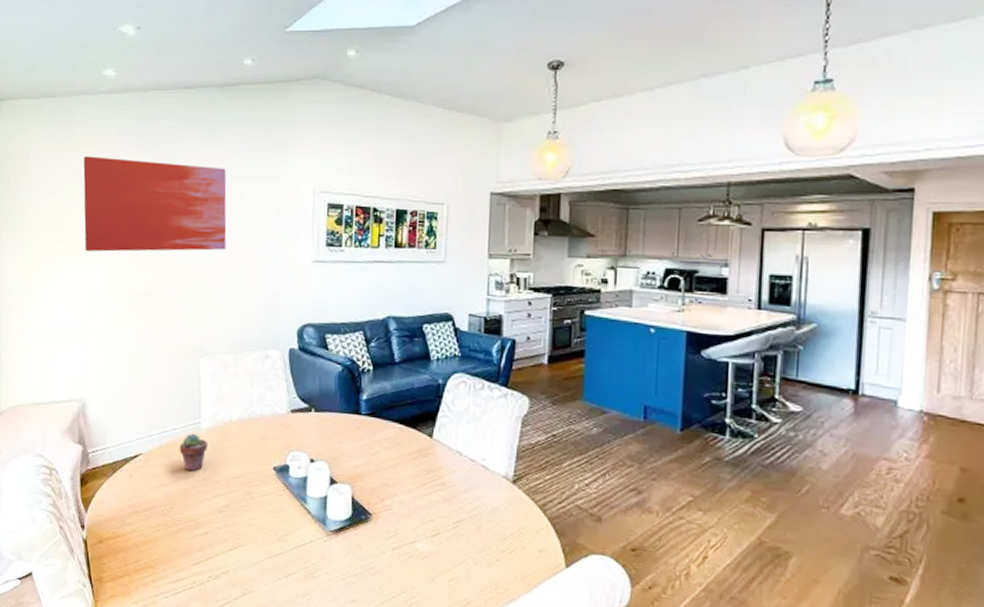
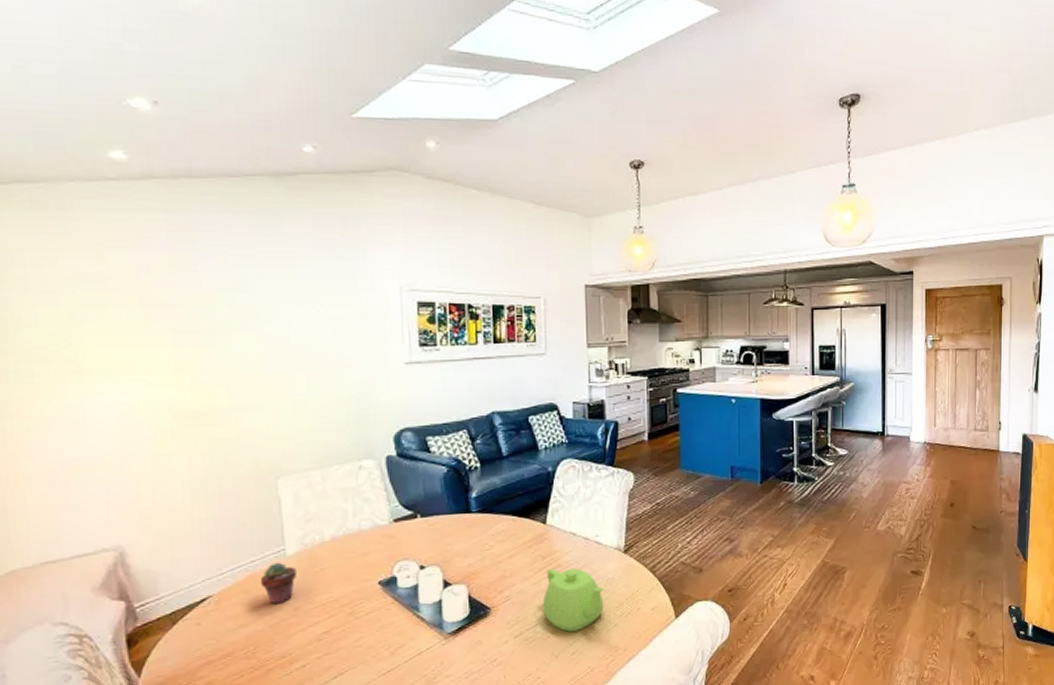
wall art: present [83,156,227,252] -> none [90,256,300,372]
teapot: none [423,485,488,558] -> present [543,568,604,633]

